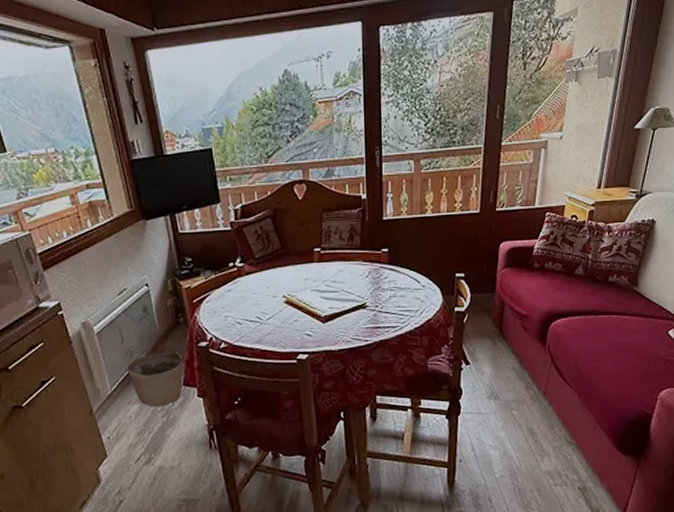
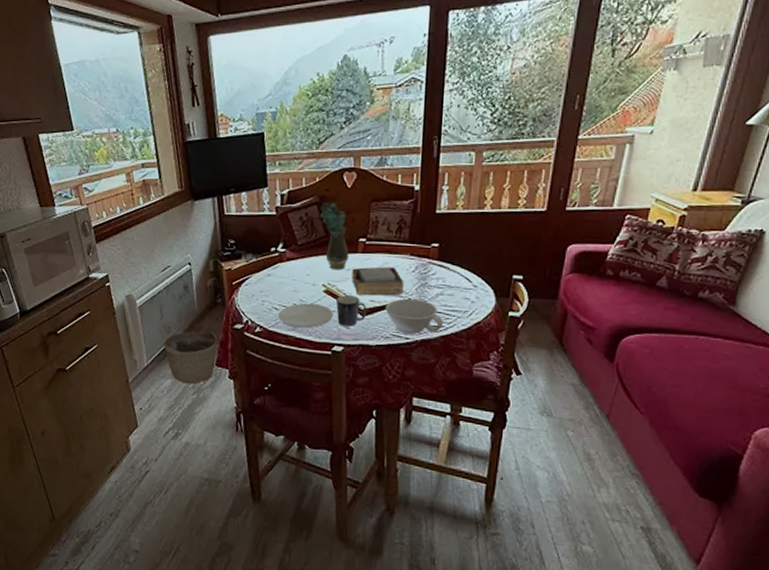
plate: none [241,314,296,340] -> present [277,303,333,328]
vase: none [274,214,306,281] -> present [320,201,349,270]
mug: none [296,304,327,336] -> present [335,295,367,328]
napkin holder: none [310,274,360,304] -> present [352,266,405,296]
cup: none [343,302,398,336] -> present [385,298,443,334]

